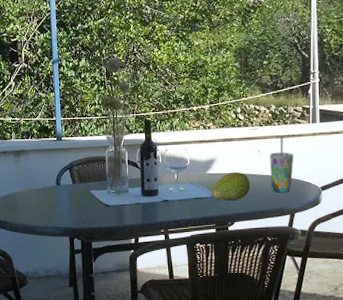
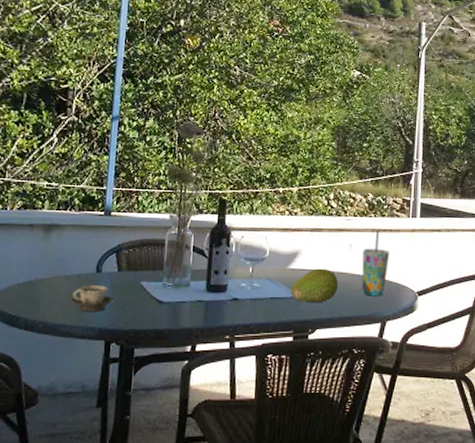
cup: none [41,195,71,215] -> present [71,285,113,311]

